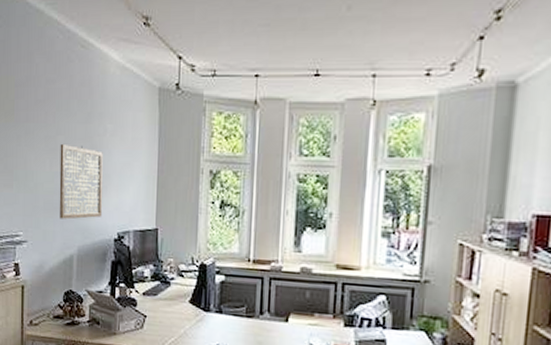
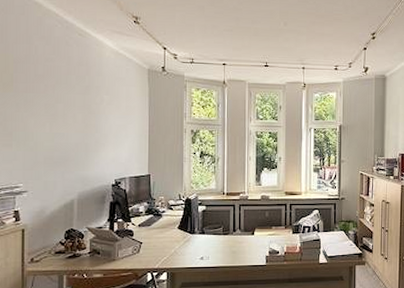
wall art: present [59,143,103,220] -> none [59,110,101,171]

